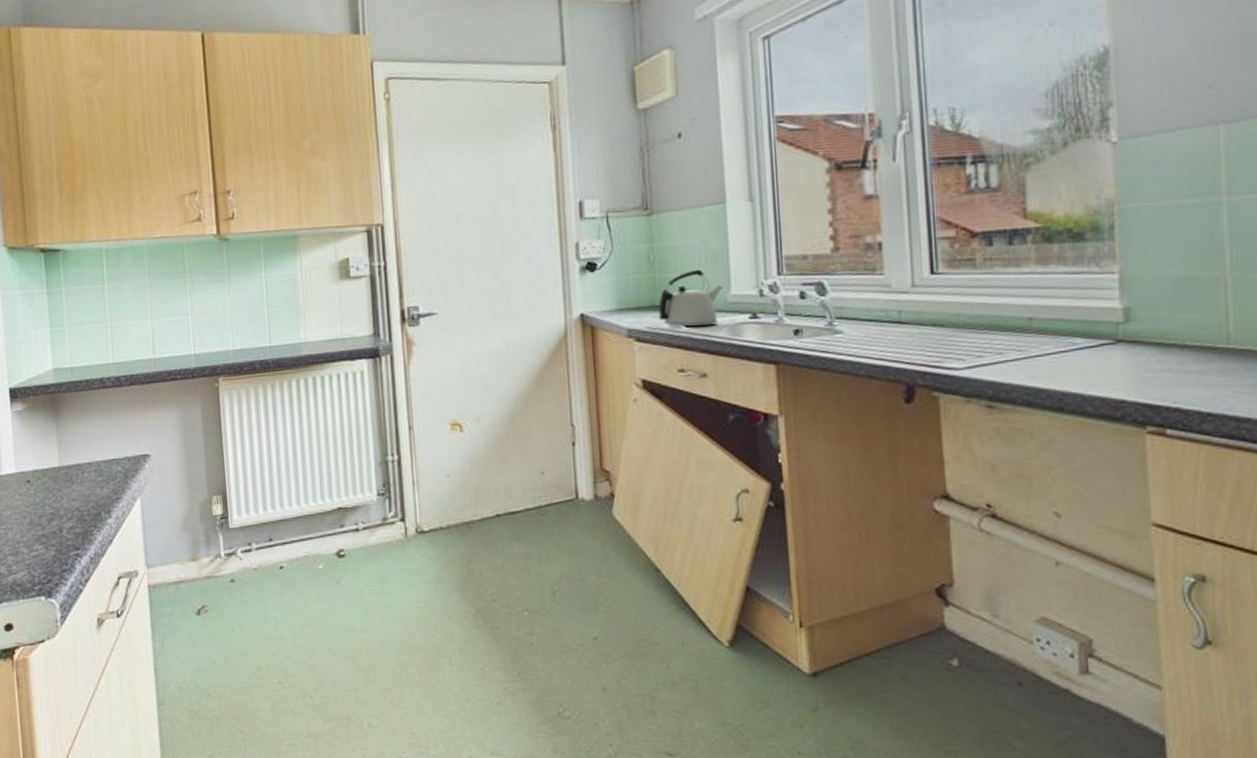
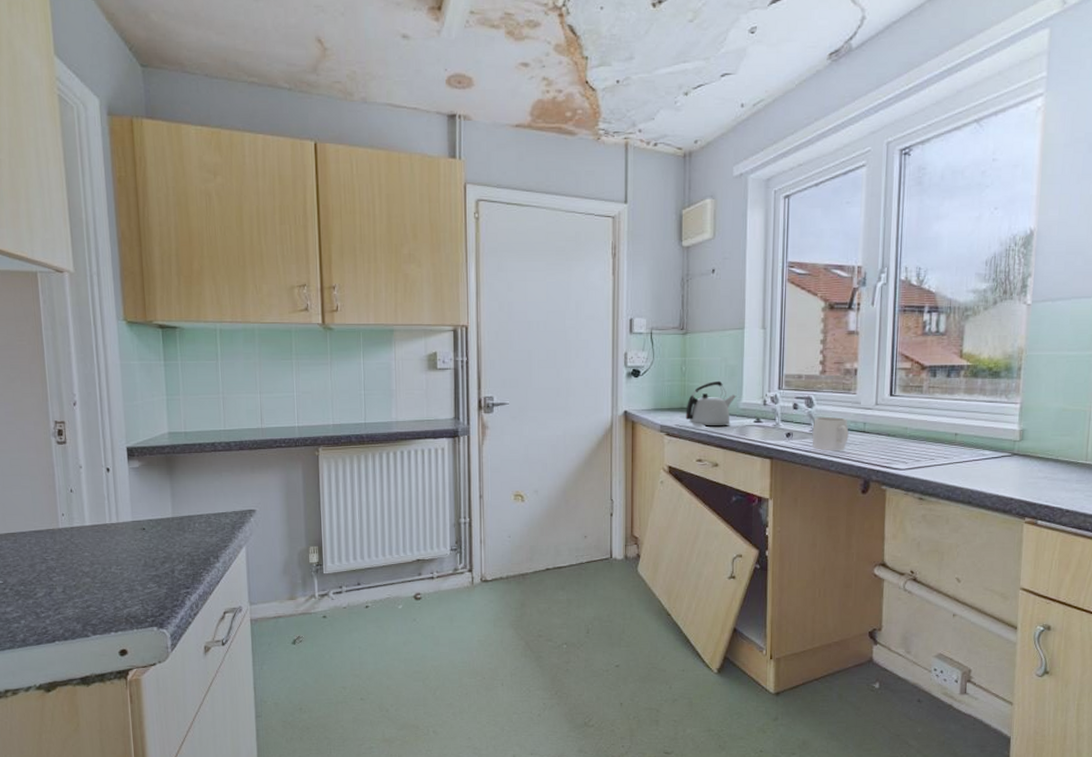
mug: none [828,305,879,350] -> present [812,417,849,451]

